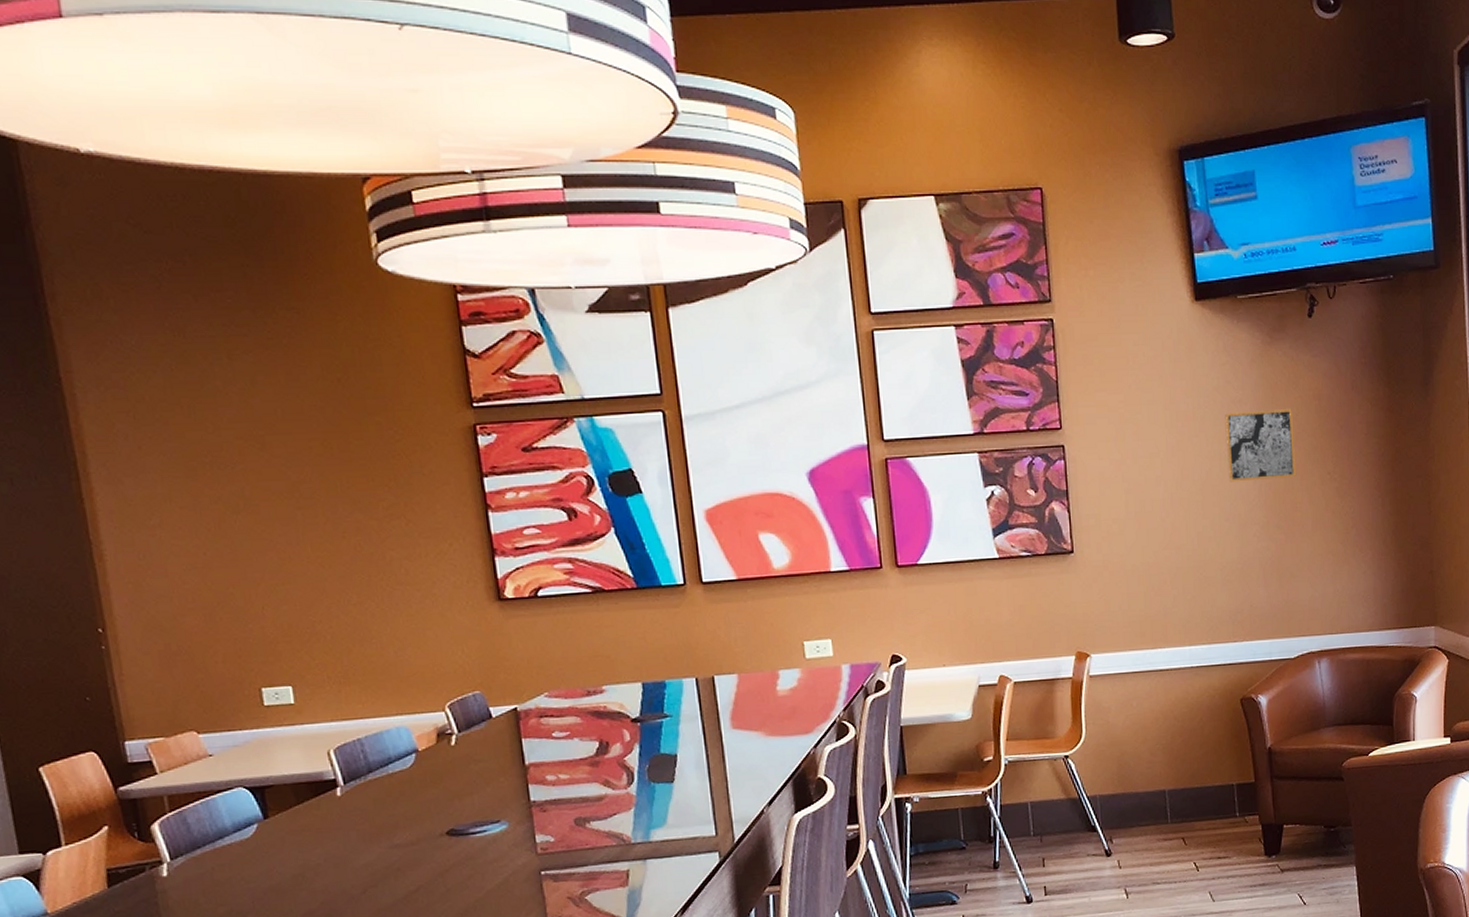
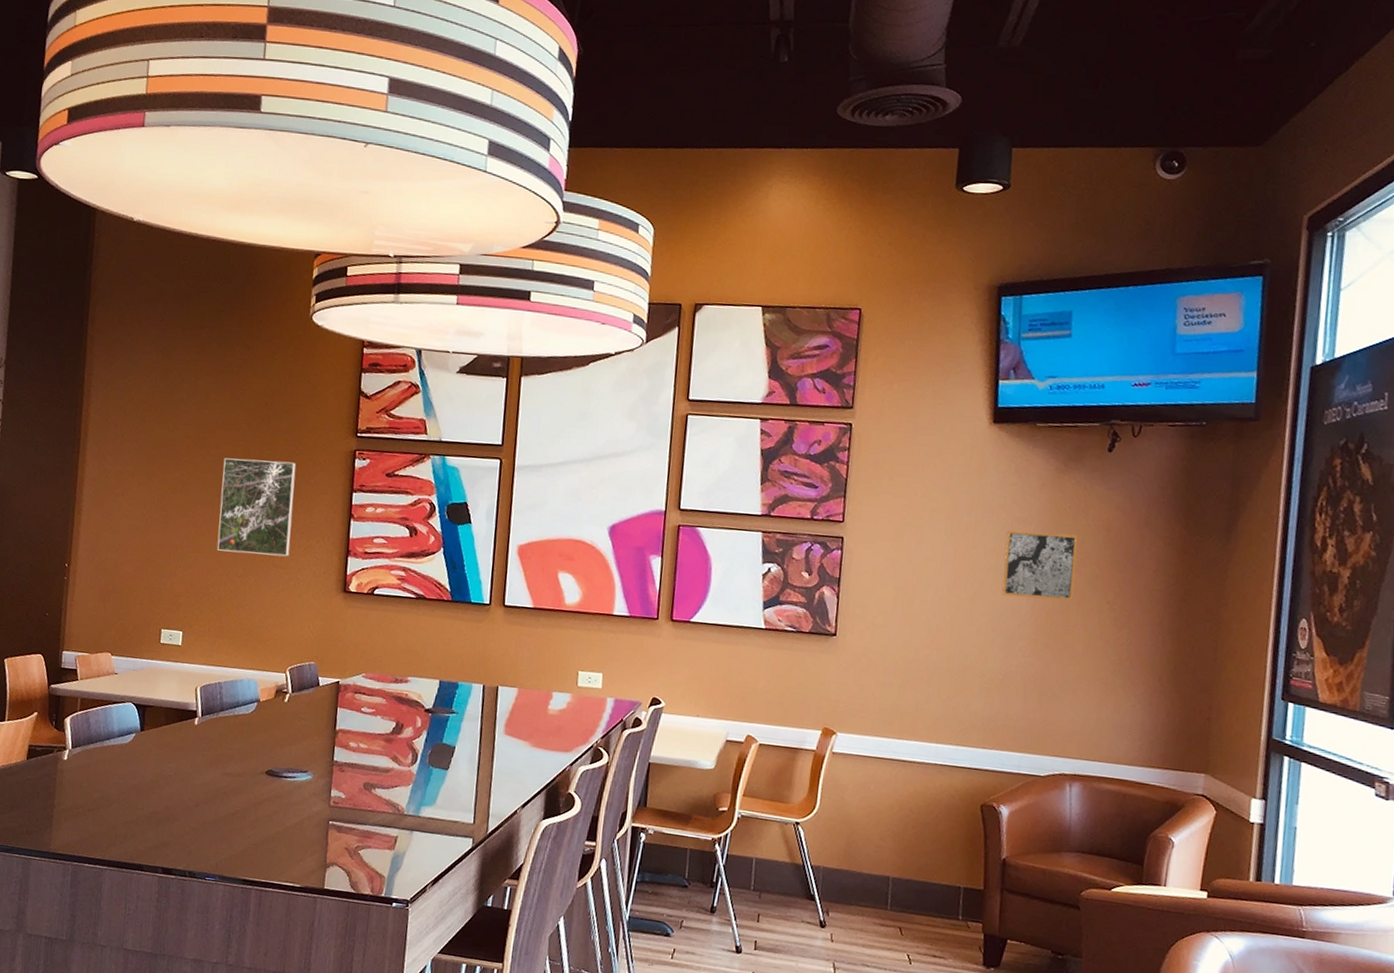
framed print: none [296,451,416,577] -> present [217,458,297,557]

